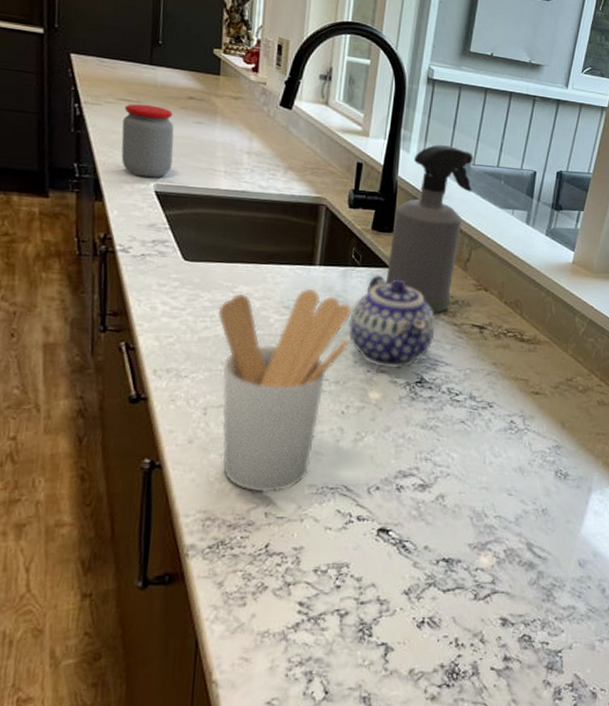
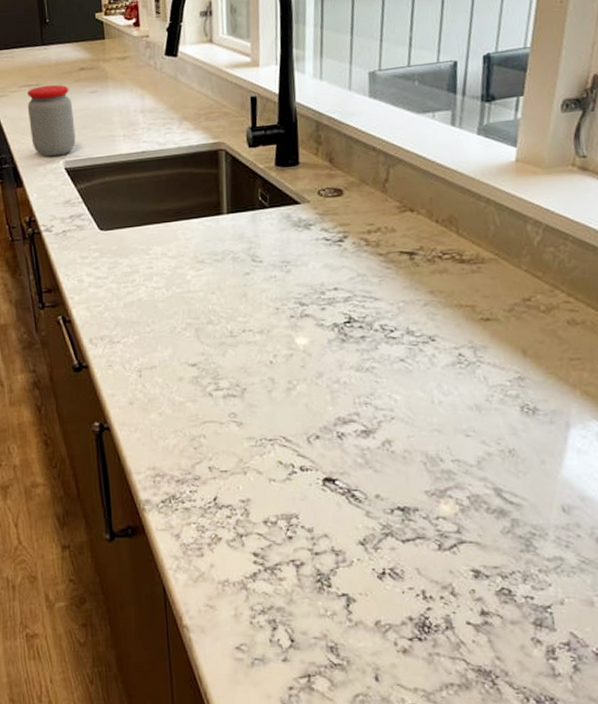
utensil holder: present [217,288,353,493] -> none [137,239,269,448]
teapot: present [349,275,435,368] -> none [265,213,358,311]
spray bottle: present [385,144,473,313] -> none [297,55,381,245]

